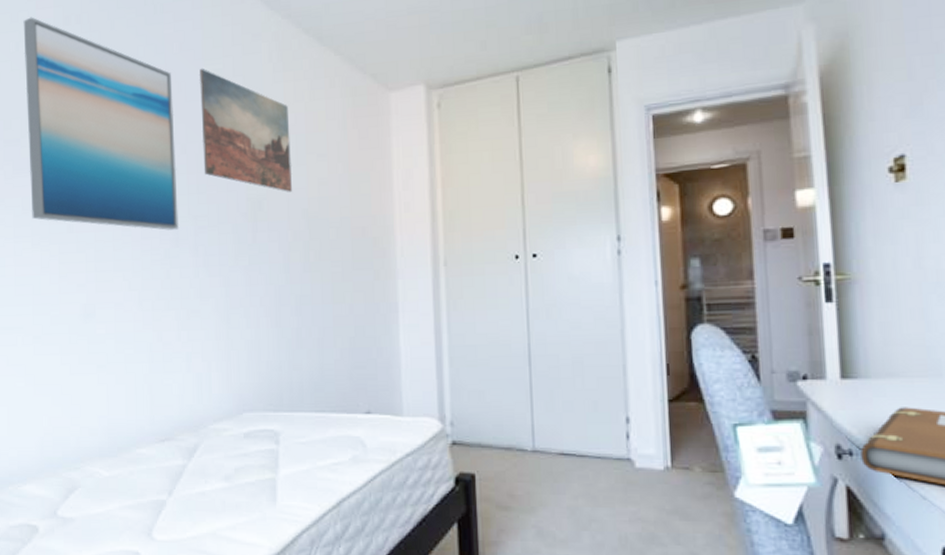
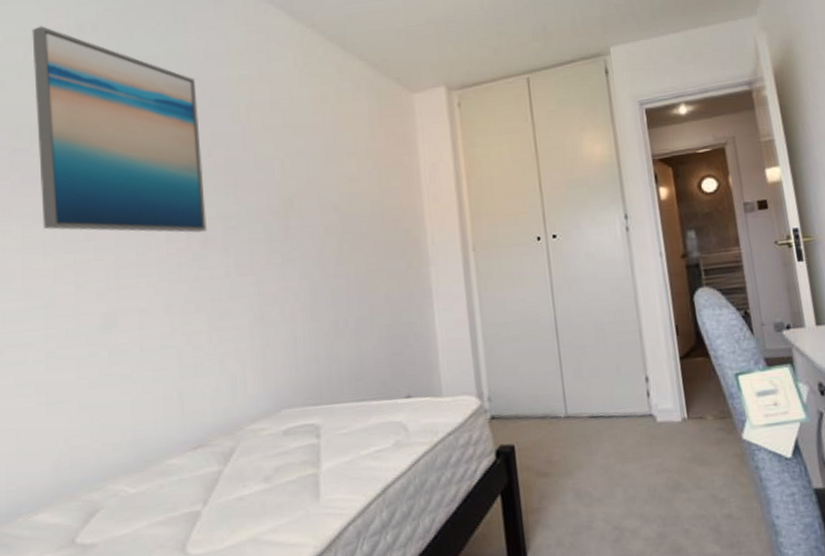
wall art: present [200,68,292,192] -> none [225,74,323,190]

